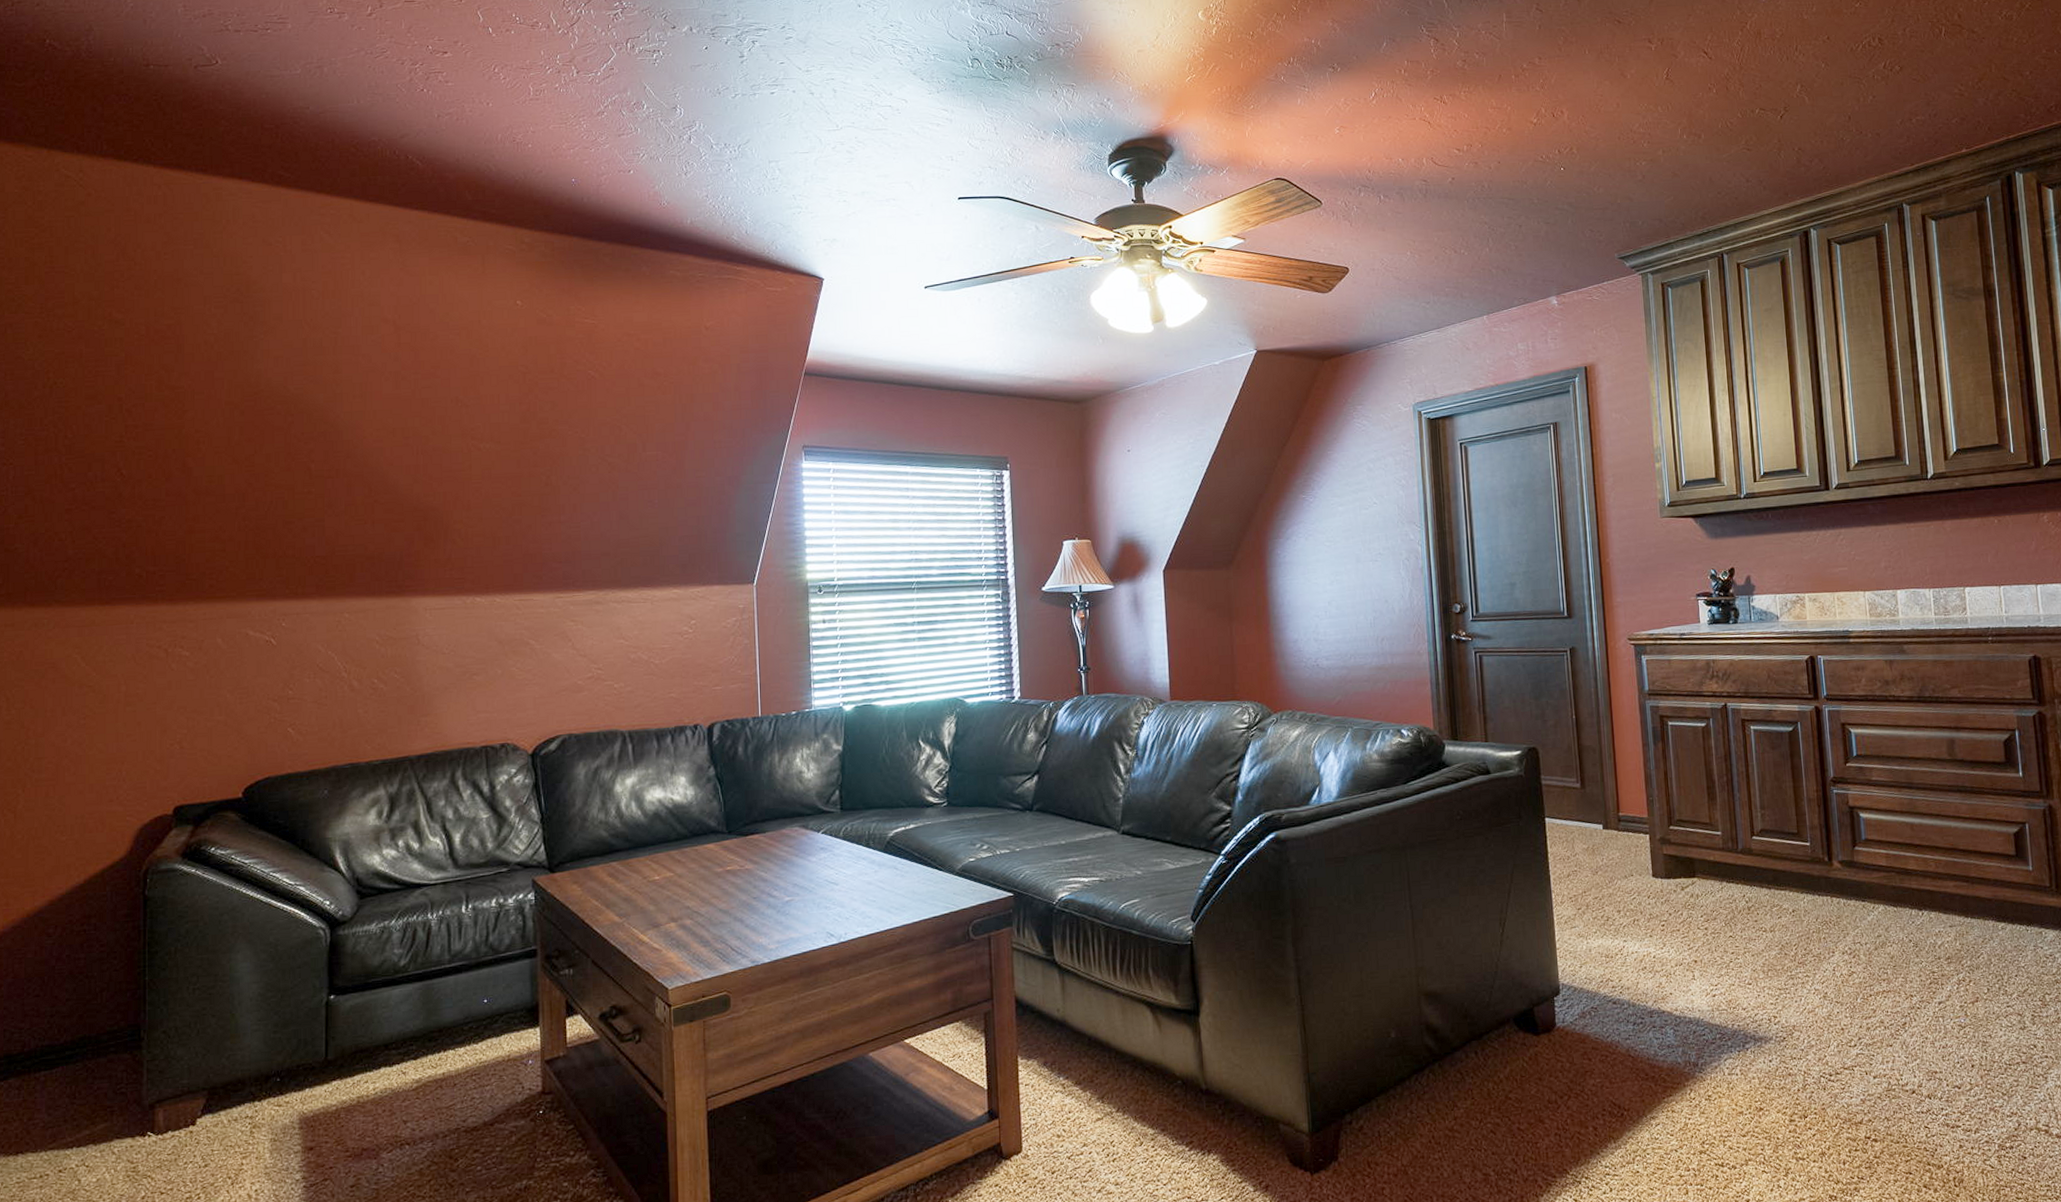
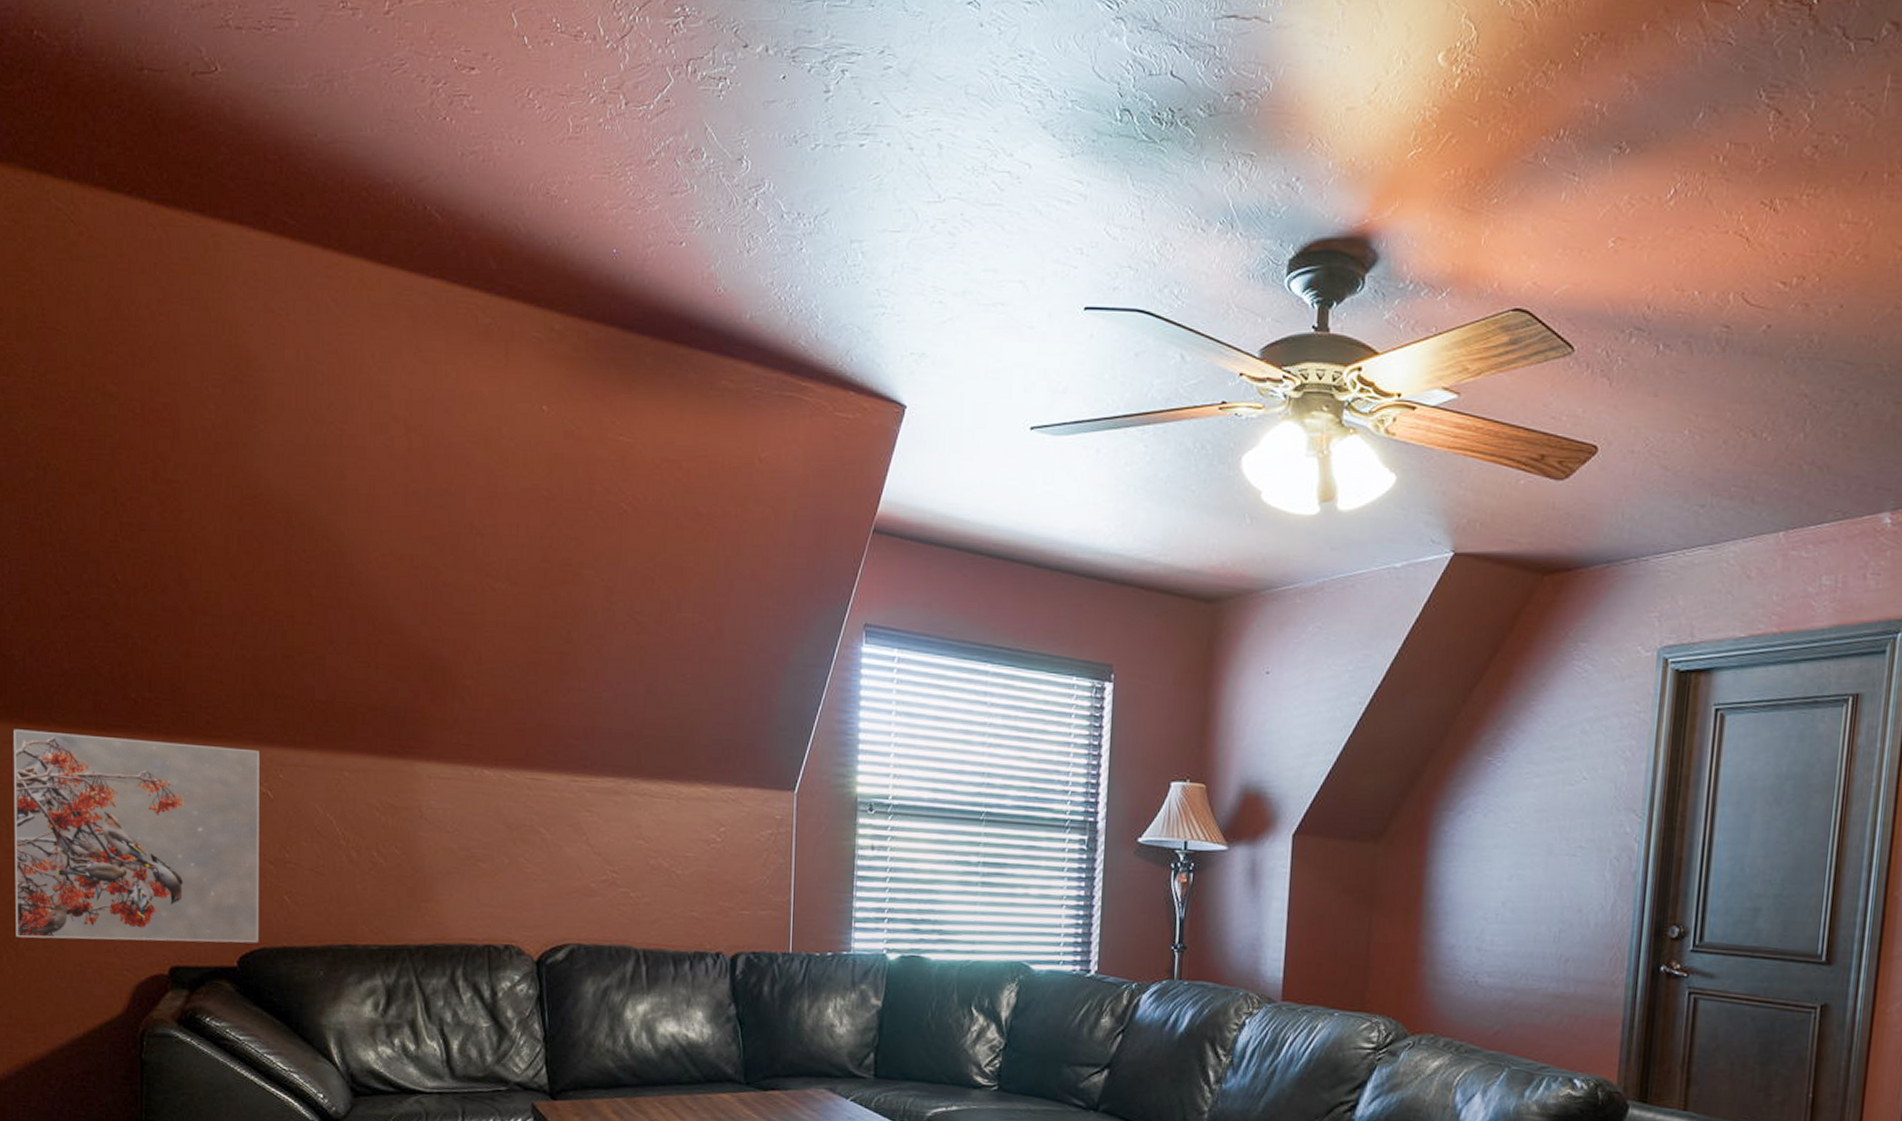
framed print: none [14,605,264,801] -> present [13,729,260,944]

